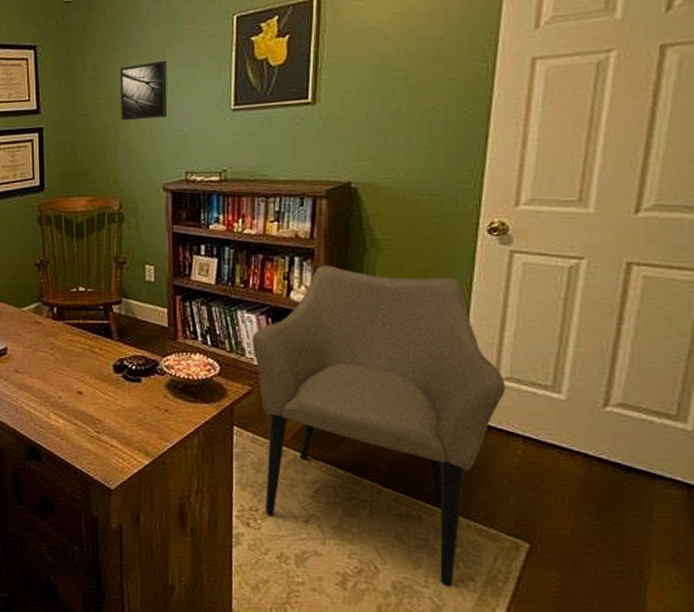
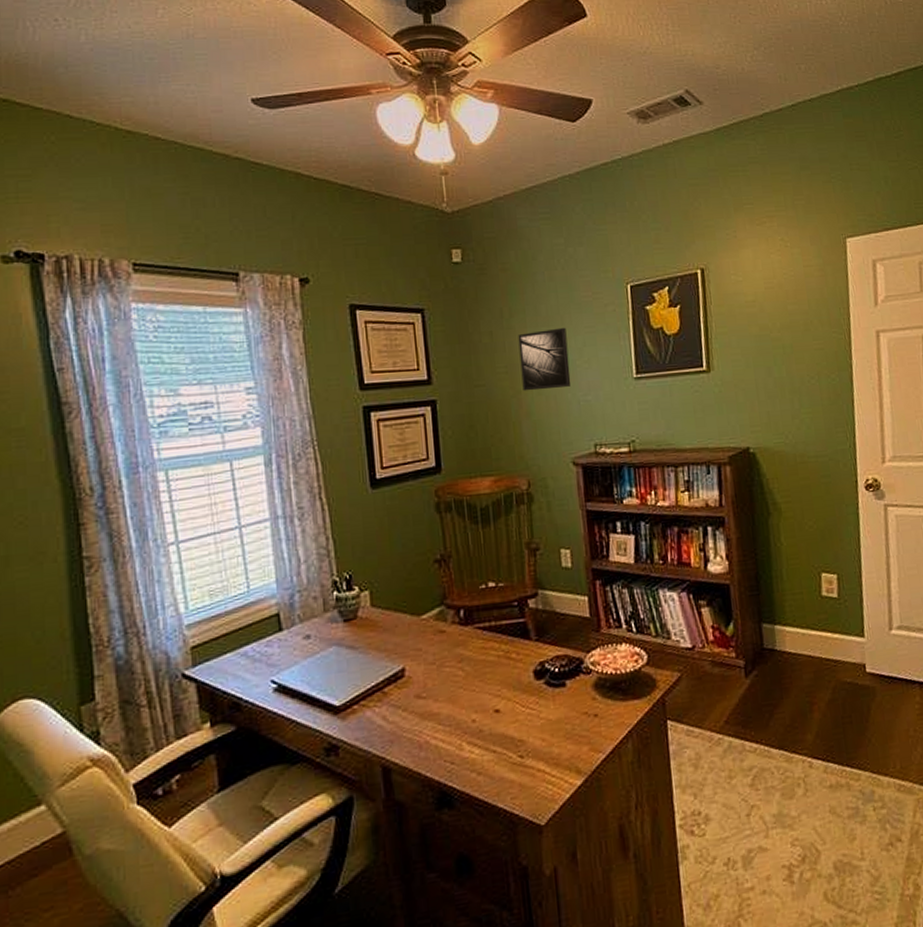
armchair: present [252,264,506,586] -> none [676,532,900,853]

